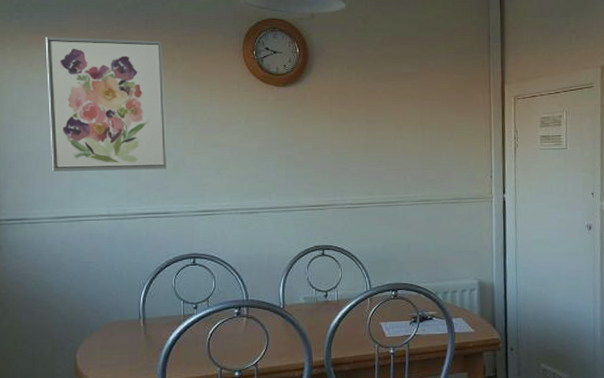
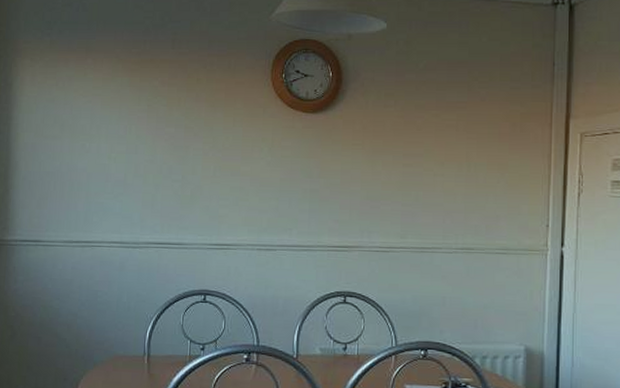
wall art: present [45,36,168,172] -> none [69,55,188,197]

